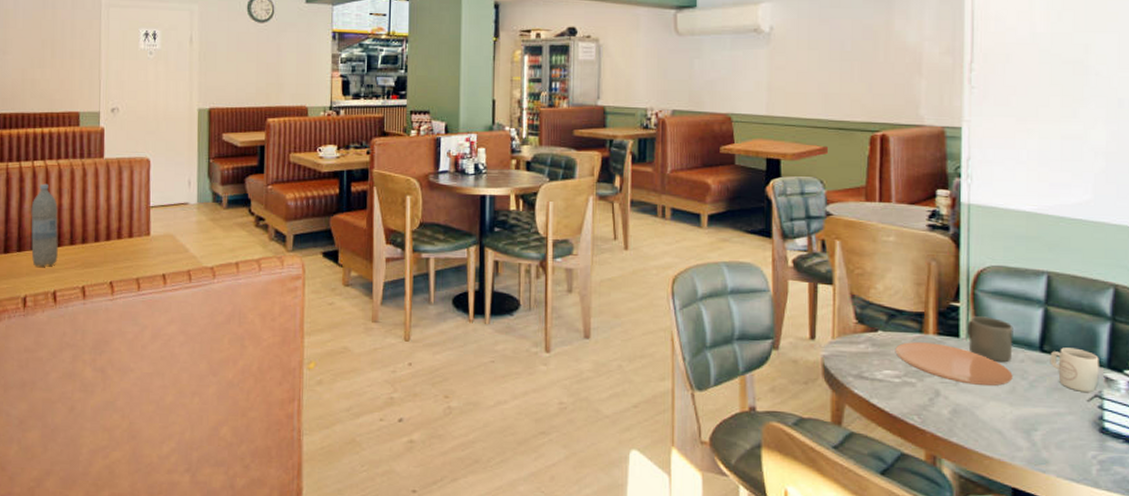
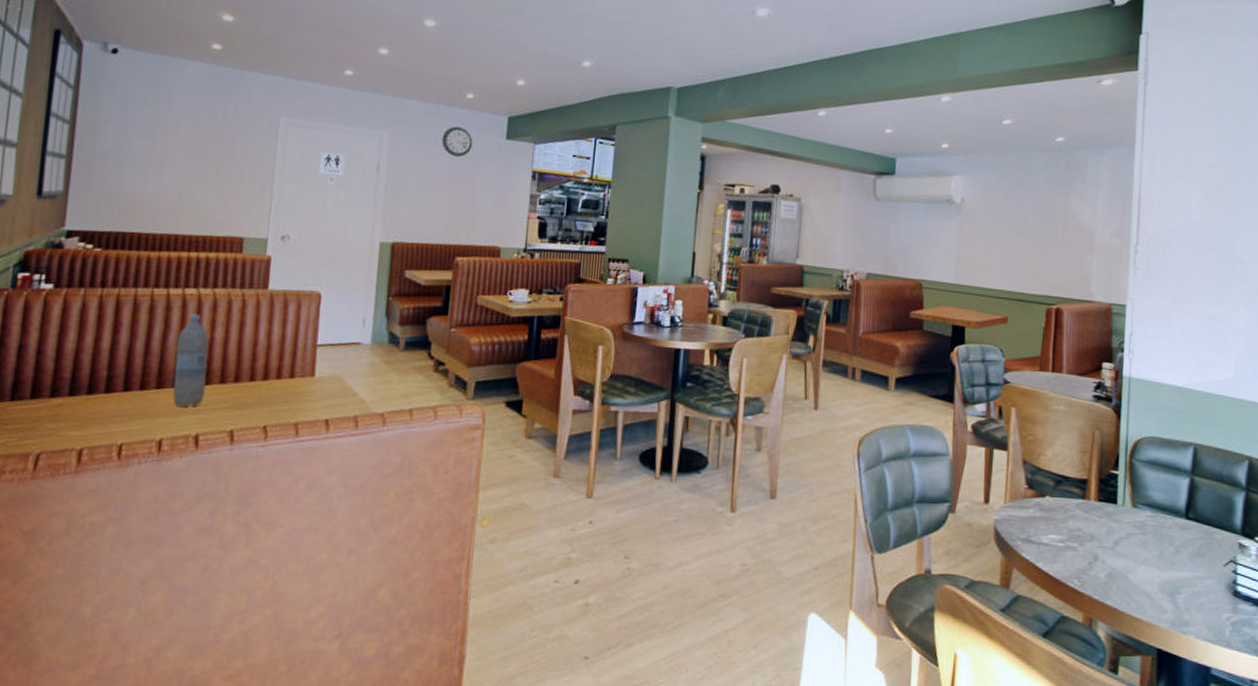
plate: present [895,342,1013,387] -> none [1060,507,1162,551]
mug: present [967,316,1013,362] -> none [1124,484,1164,528]
mug: present [1050,347,1099,393] -> none [1193,515,1235,559]

